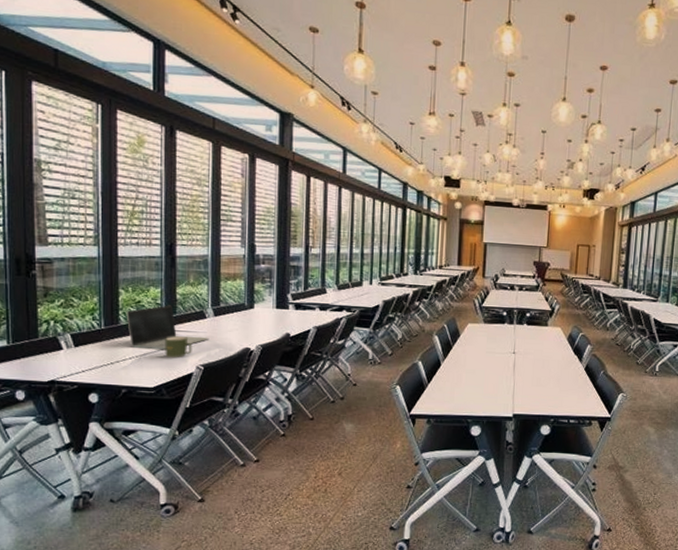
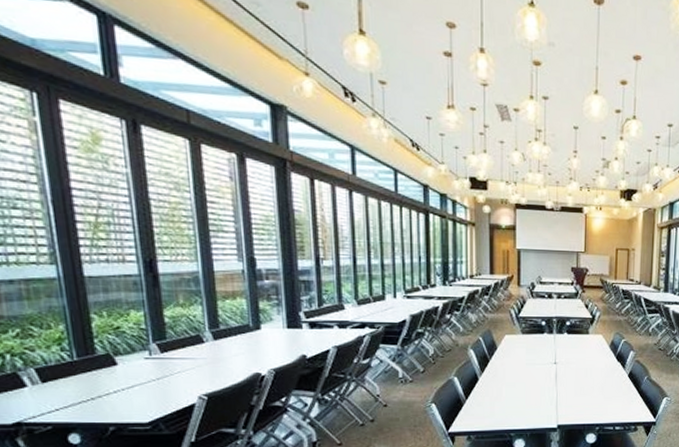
laptop: present [126,305,210,349] -> none [102,330,211,380]
mug: present [165,336,192,358] -> none [156,364,192,389]

